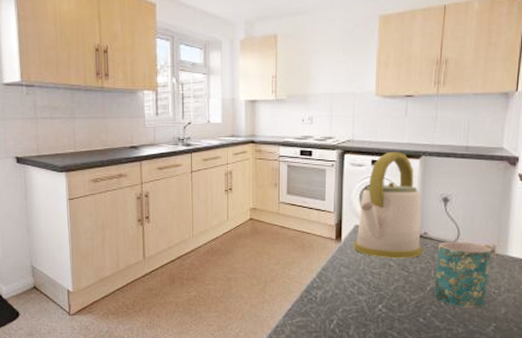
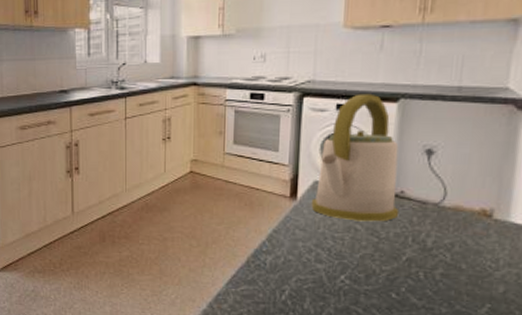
mug: present [433,241,492,308] -> none [410,202,489,284]

